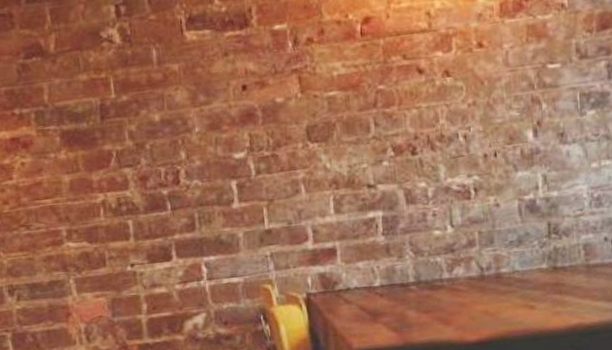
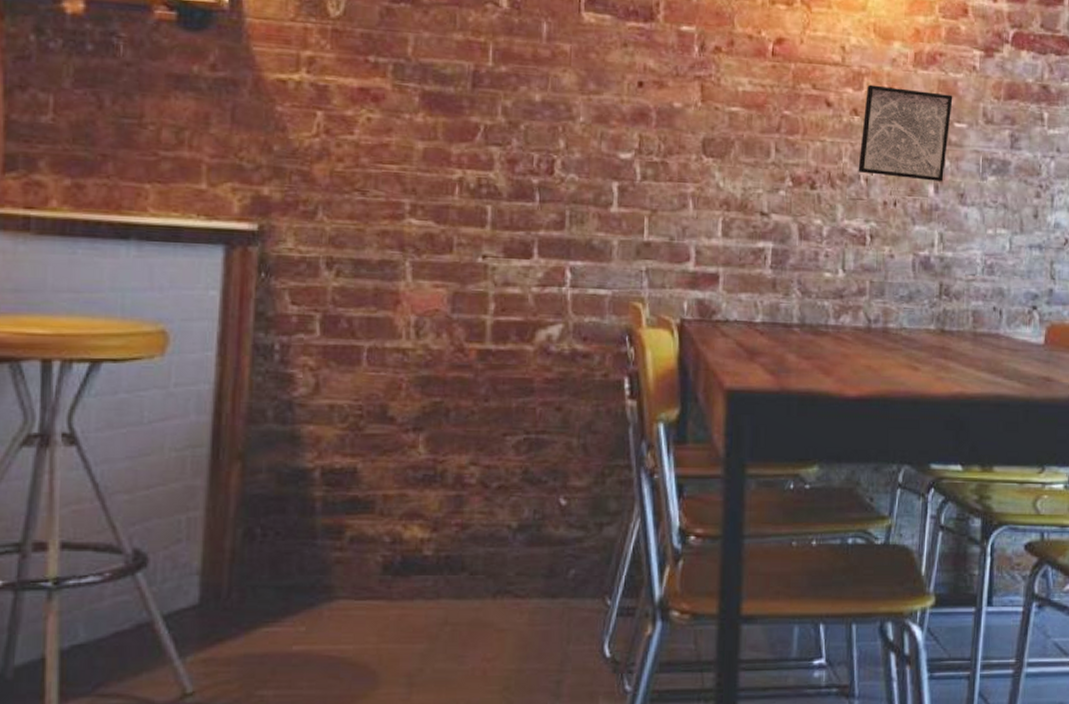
wall art: none [455,37,544,131] -> present [858,84,953,182]

